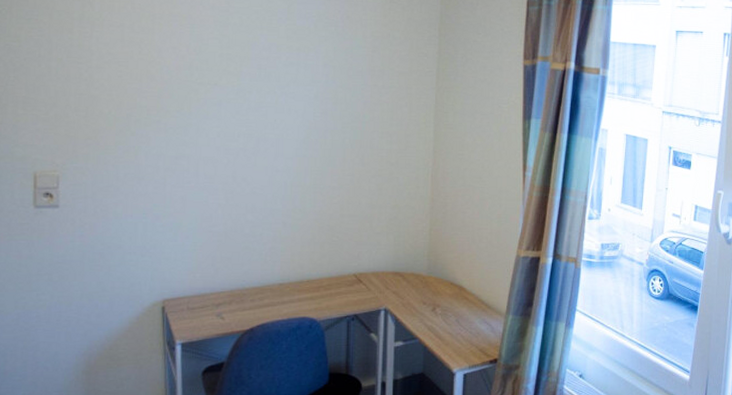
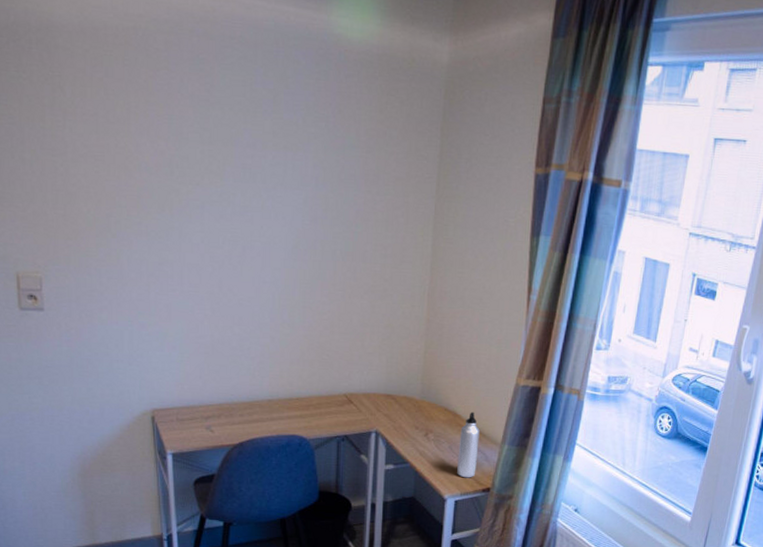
water bottle: none [465,284,485,351] -> present [457,411,480,478]

